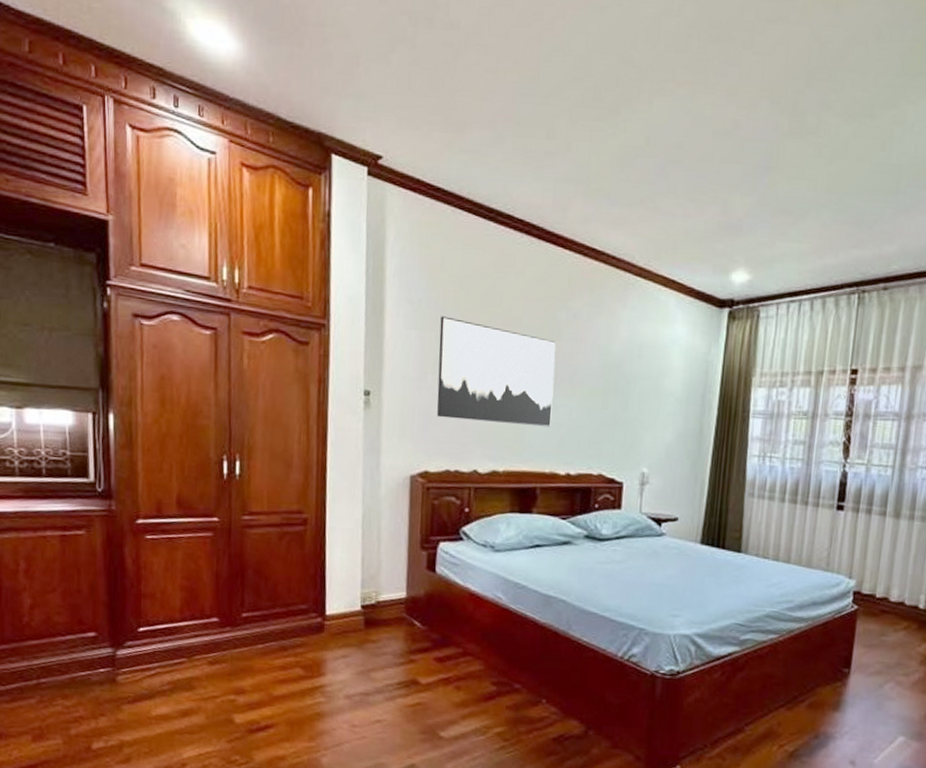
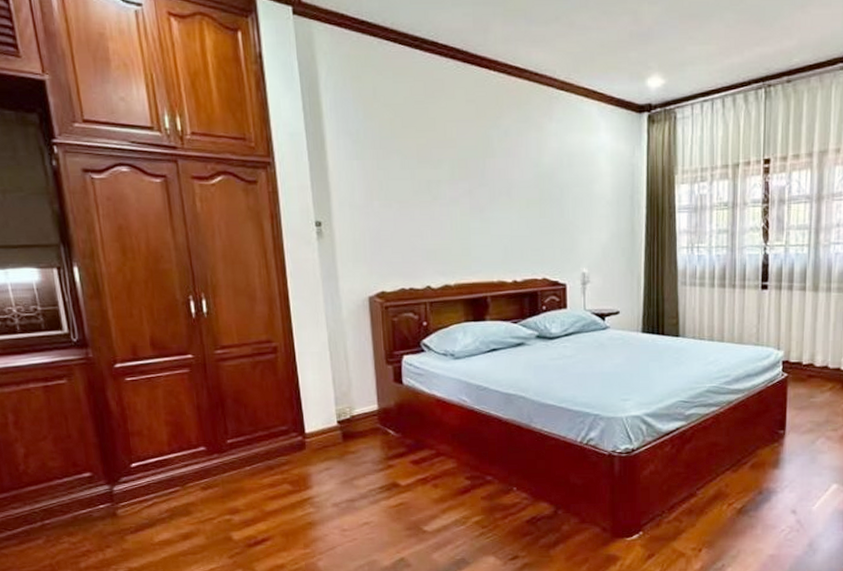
wall art: present [437,316,556,428] -> none [379,144,494,240]

